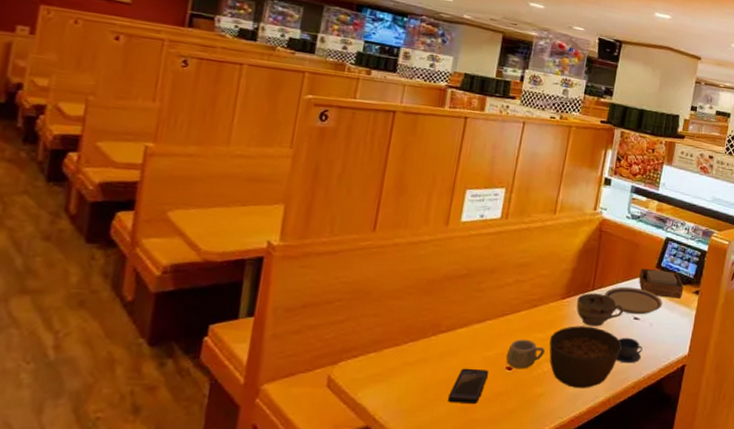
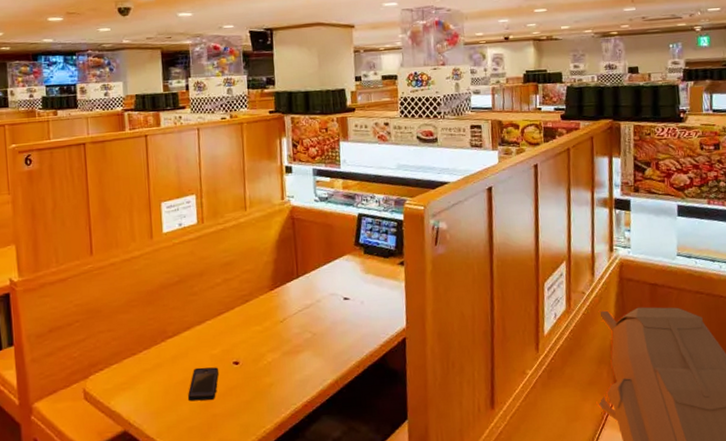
teacup: present [505,339,545,370] -> none [230,333,265,363]
soup bowl: present [549,326,622,388] -> none [267,313,338,374]
teacup: present [576,293,624,327] -> none [284,279,332,313]
plate: present [604,286,663,315] -> none [310,268,370,296]
teacup: present [616,337,643,364] -> none [333,318,360,344]
napkin holder: present [639,267,684,299] -> none [339,246,388,274]

